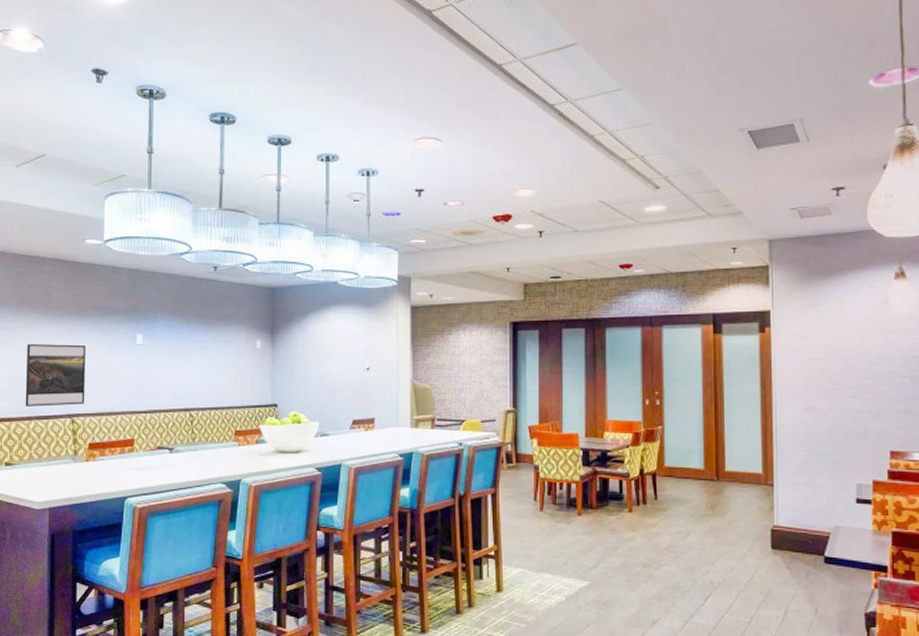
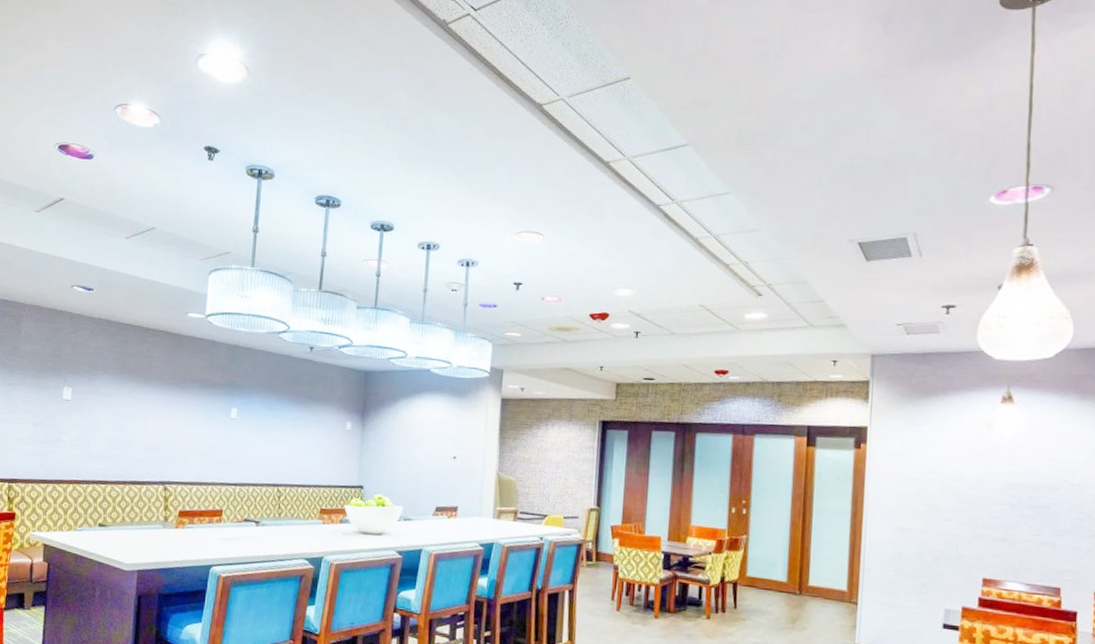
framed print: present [25,344,86,407] -> none [121,411,182,473]

